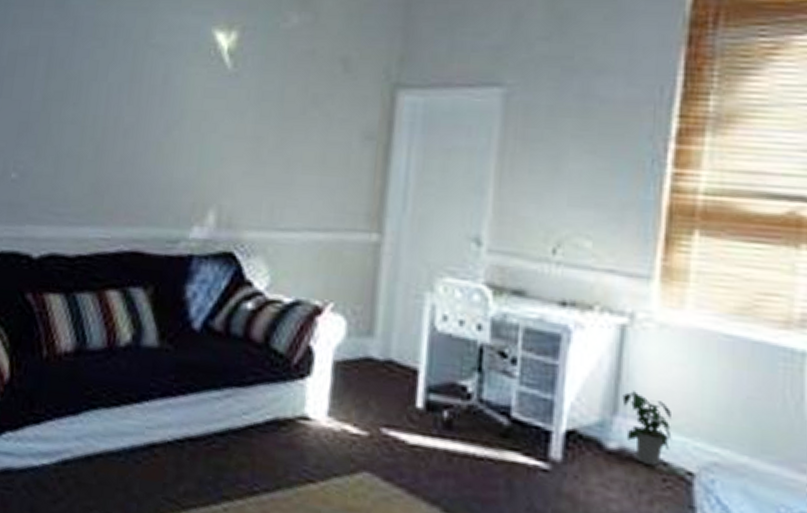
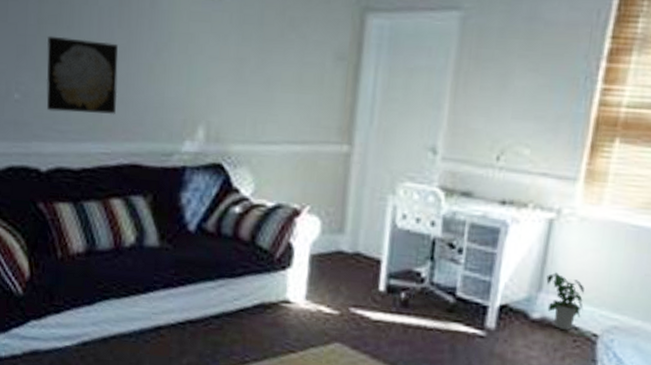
wall art: none [45,112,126,197] -> present [46,35,118,115]

